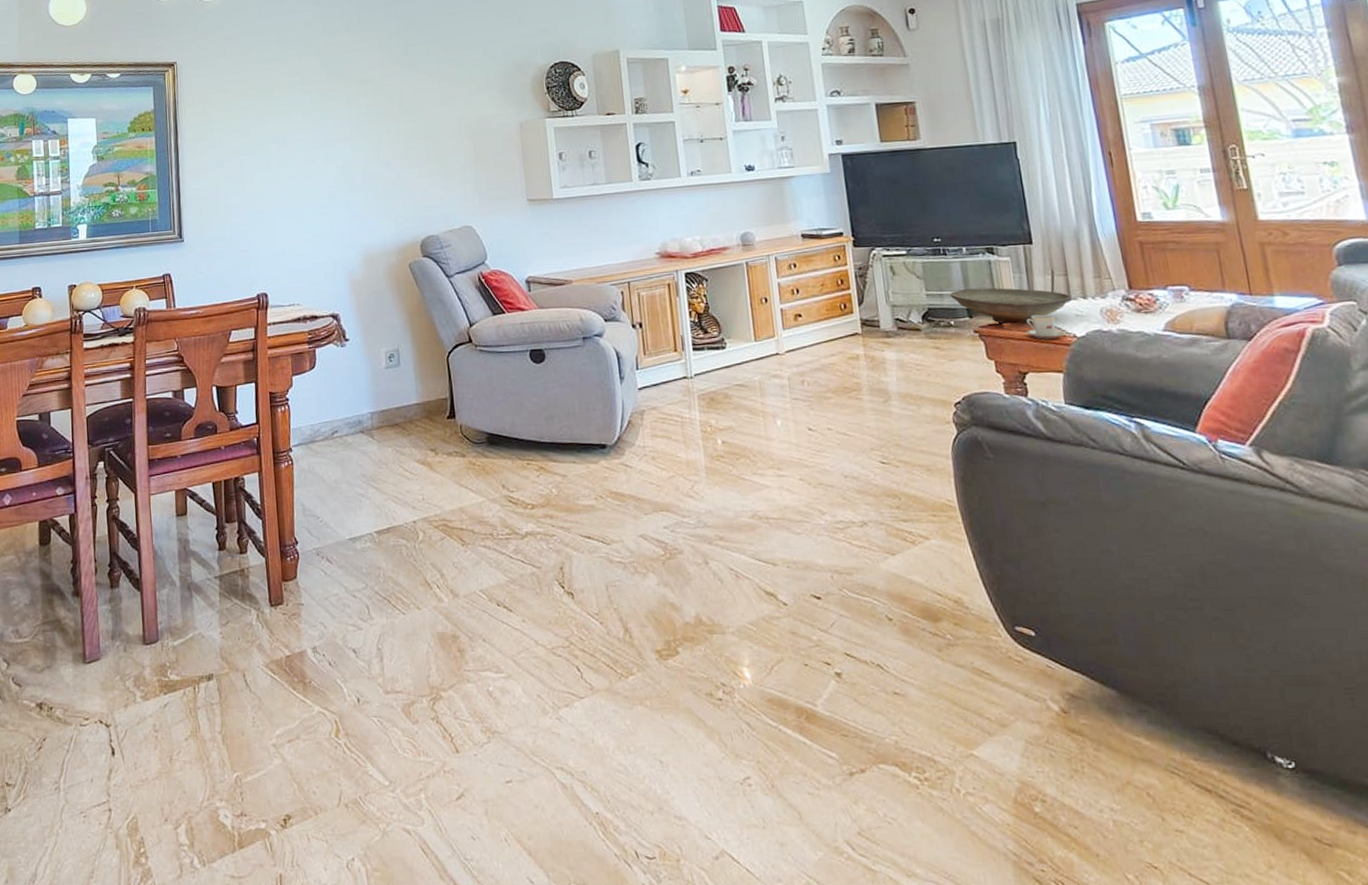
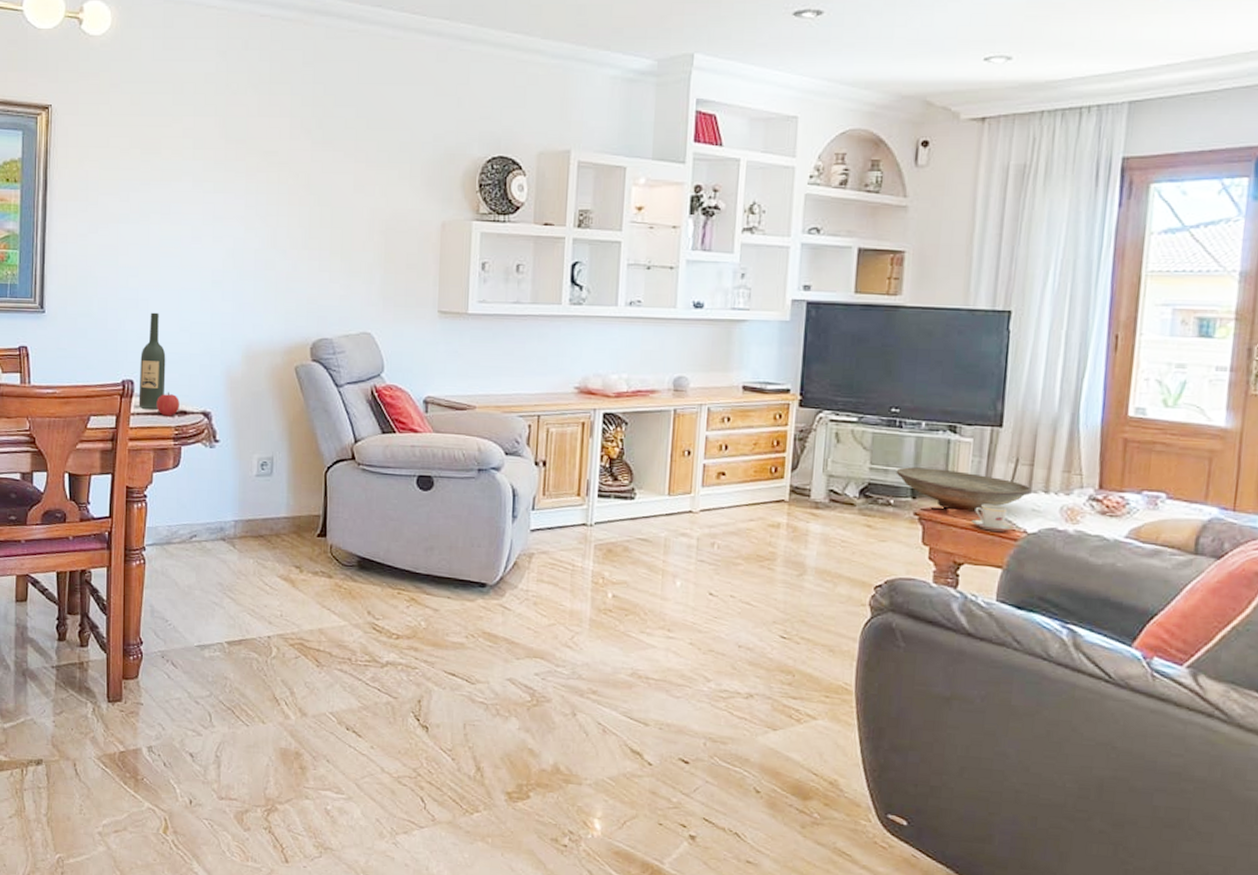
wine bottle: none [271,230,296,319] -> present [138,312,166,410]
fruit: none [289,300,310,323] -> present [156,391,179,416]

